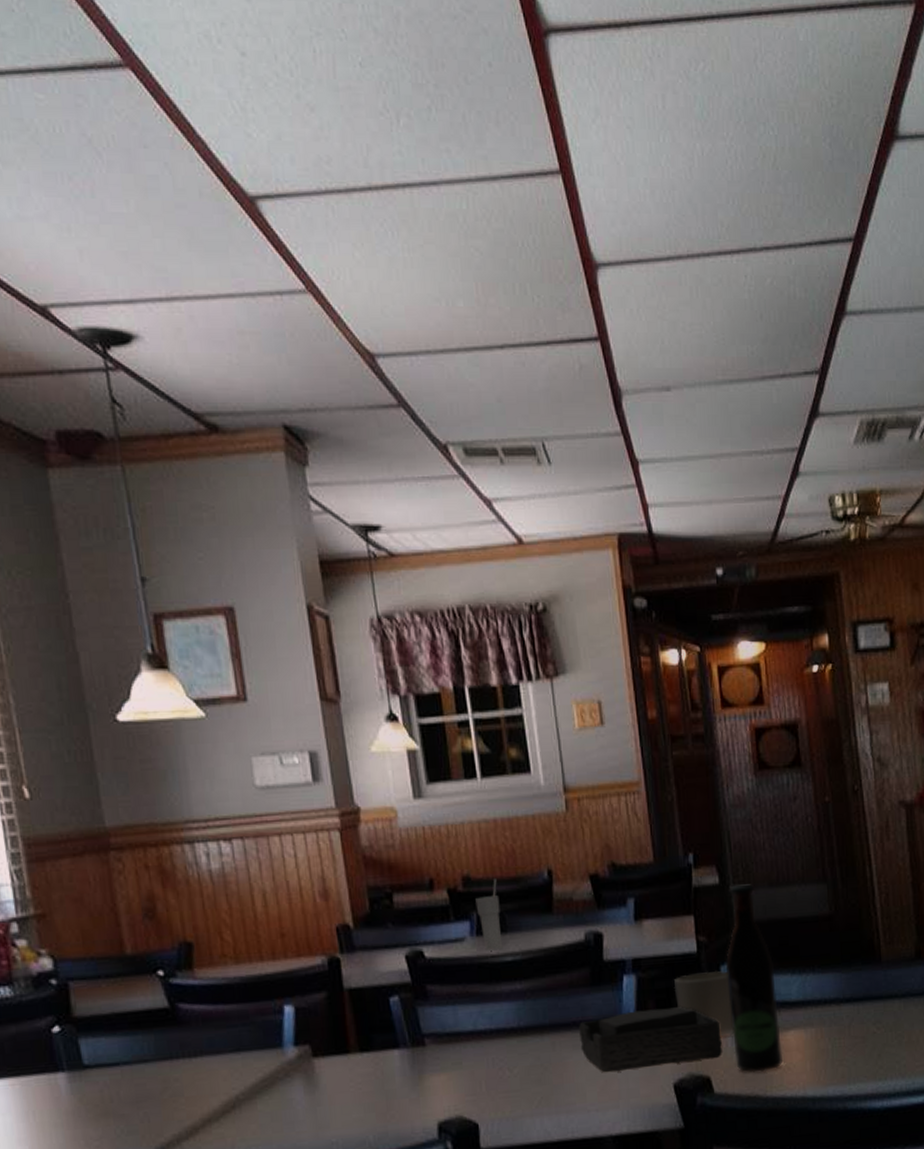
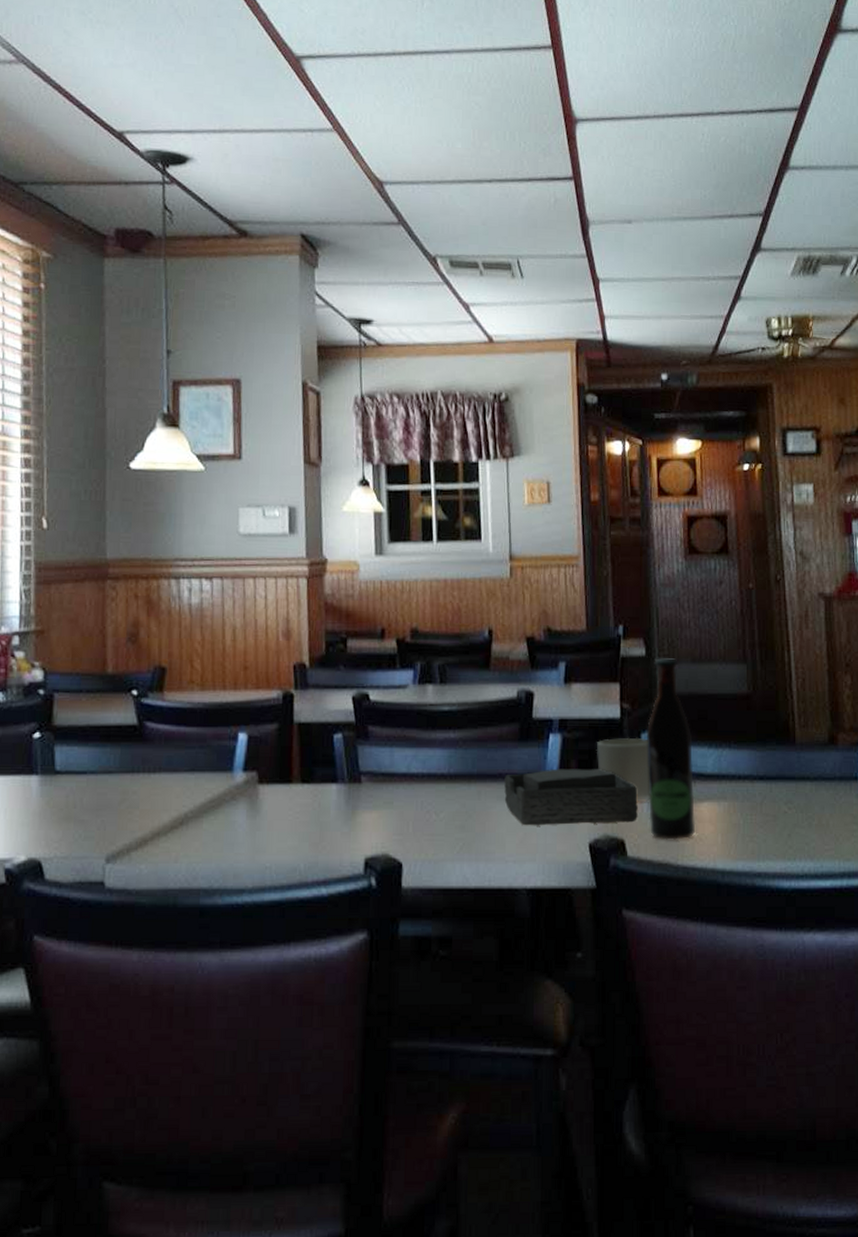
cup: present [475,879,503,951] -> none [421,633,443,699]

